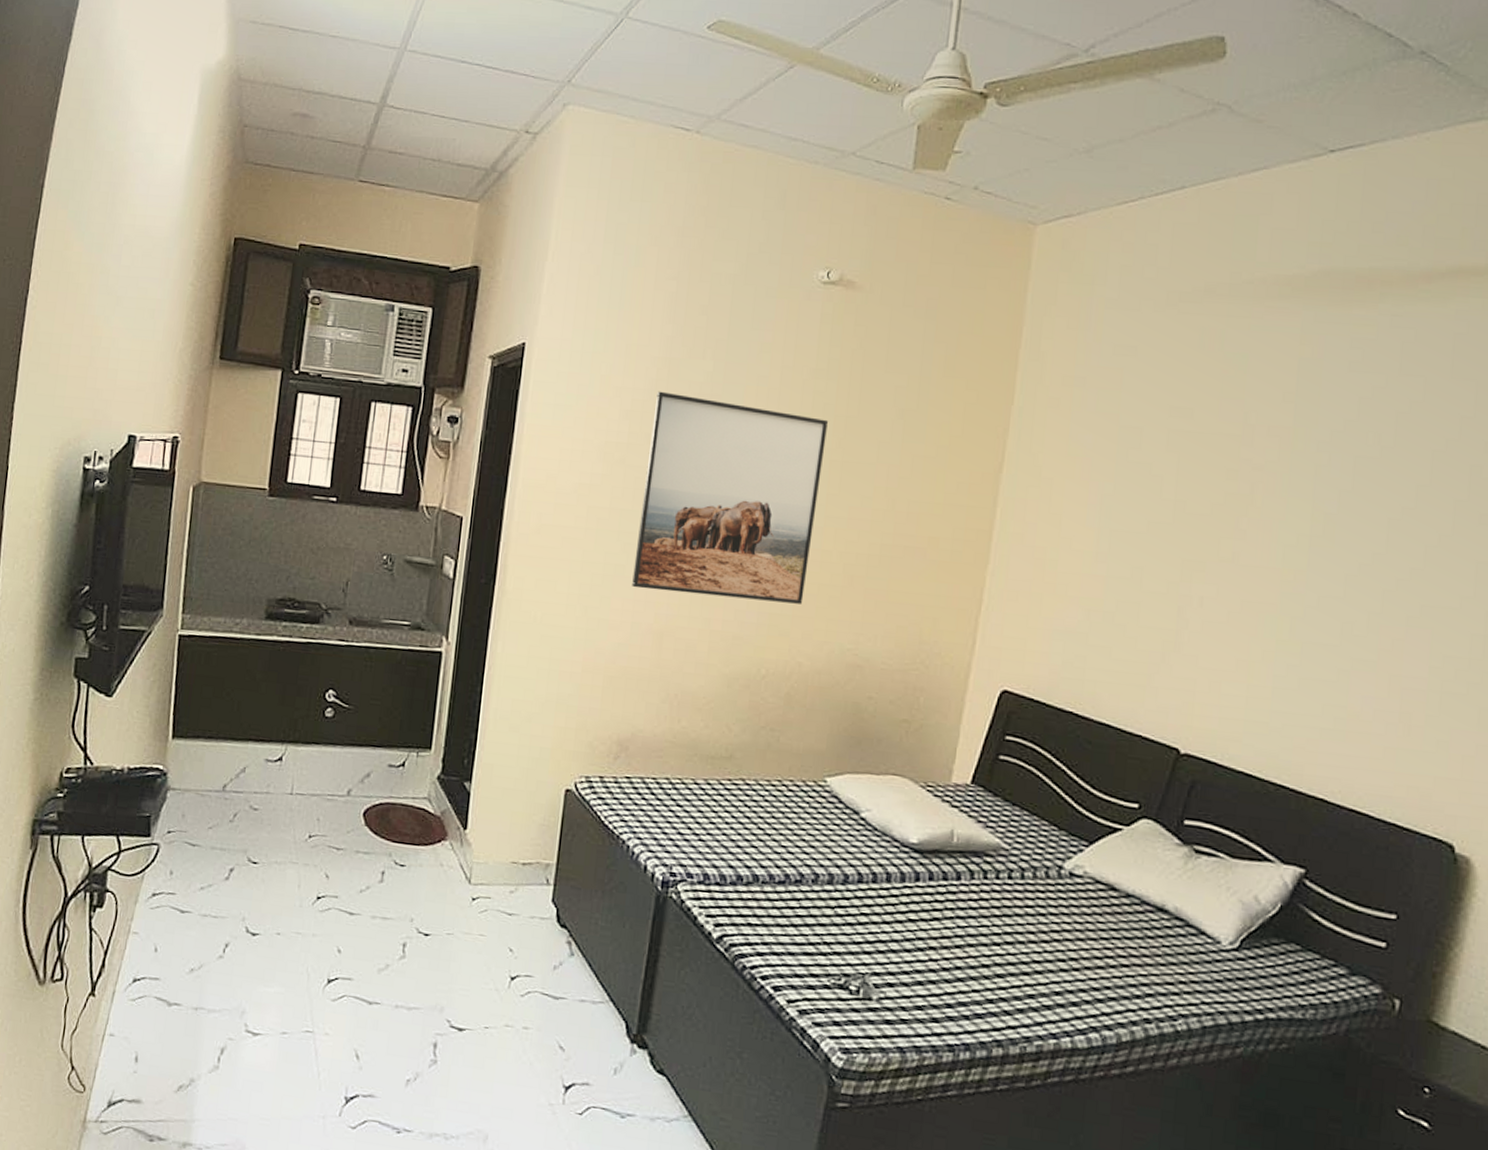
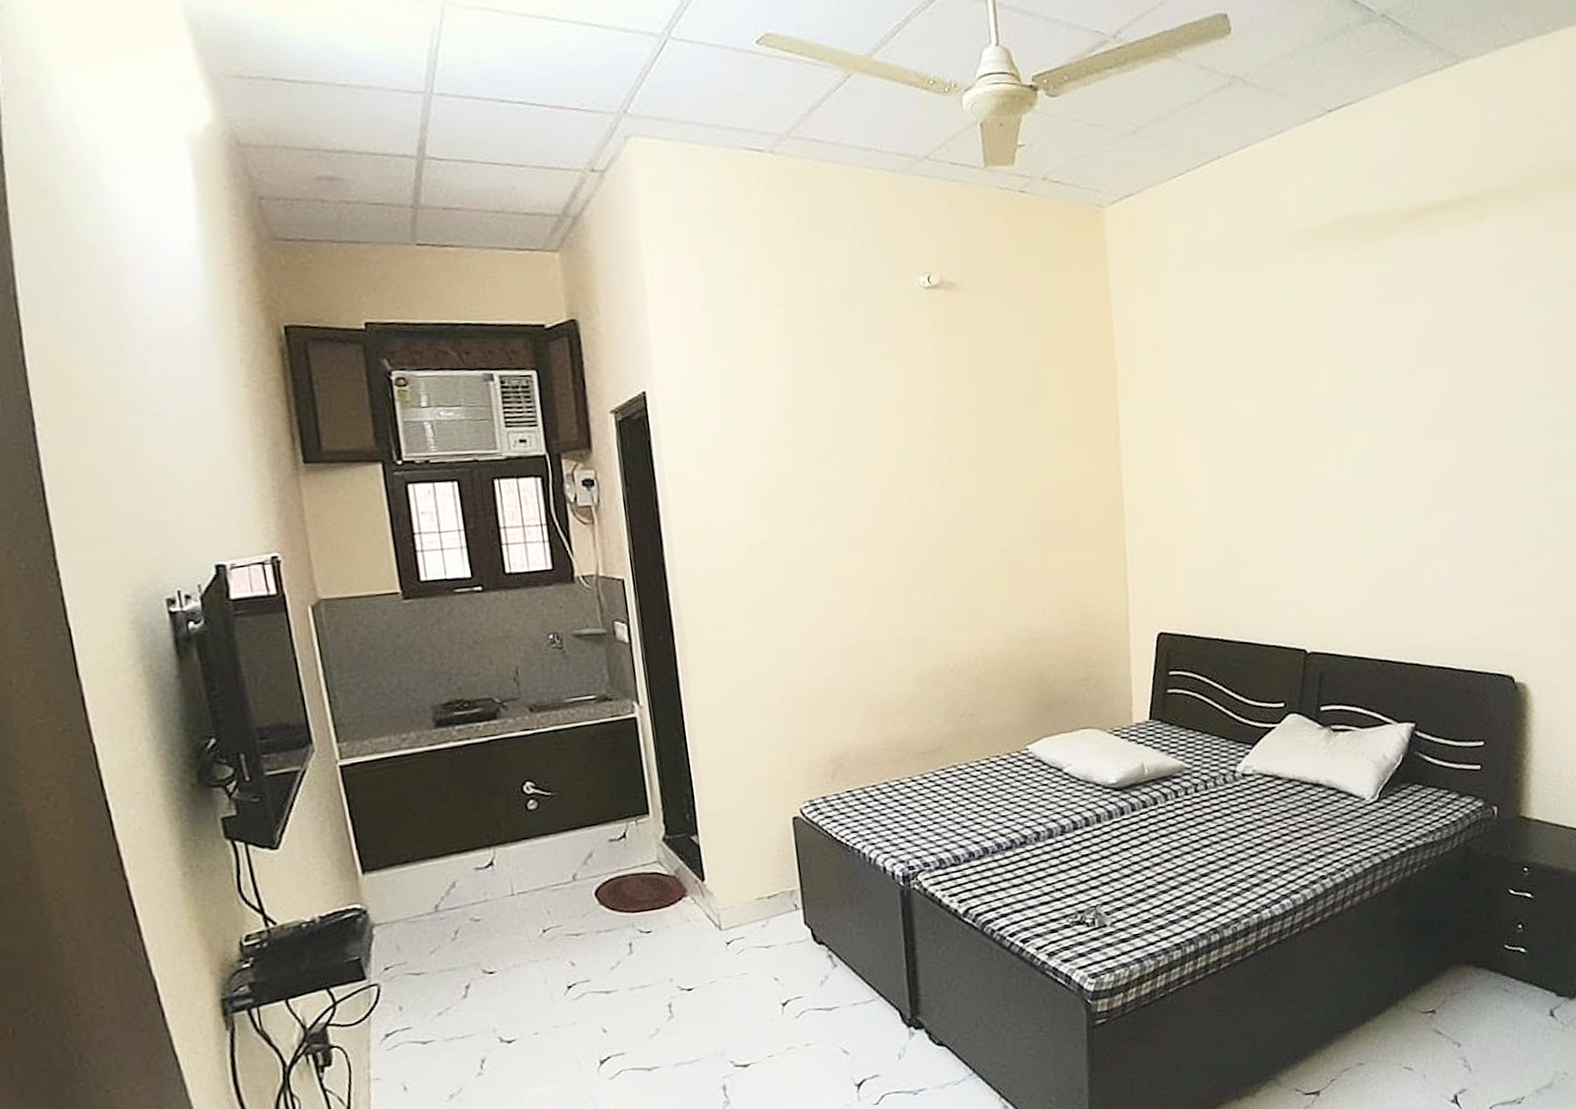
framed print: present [632,391,828,604] -> none [791,417,973,613]

